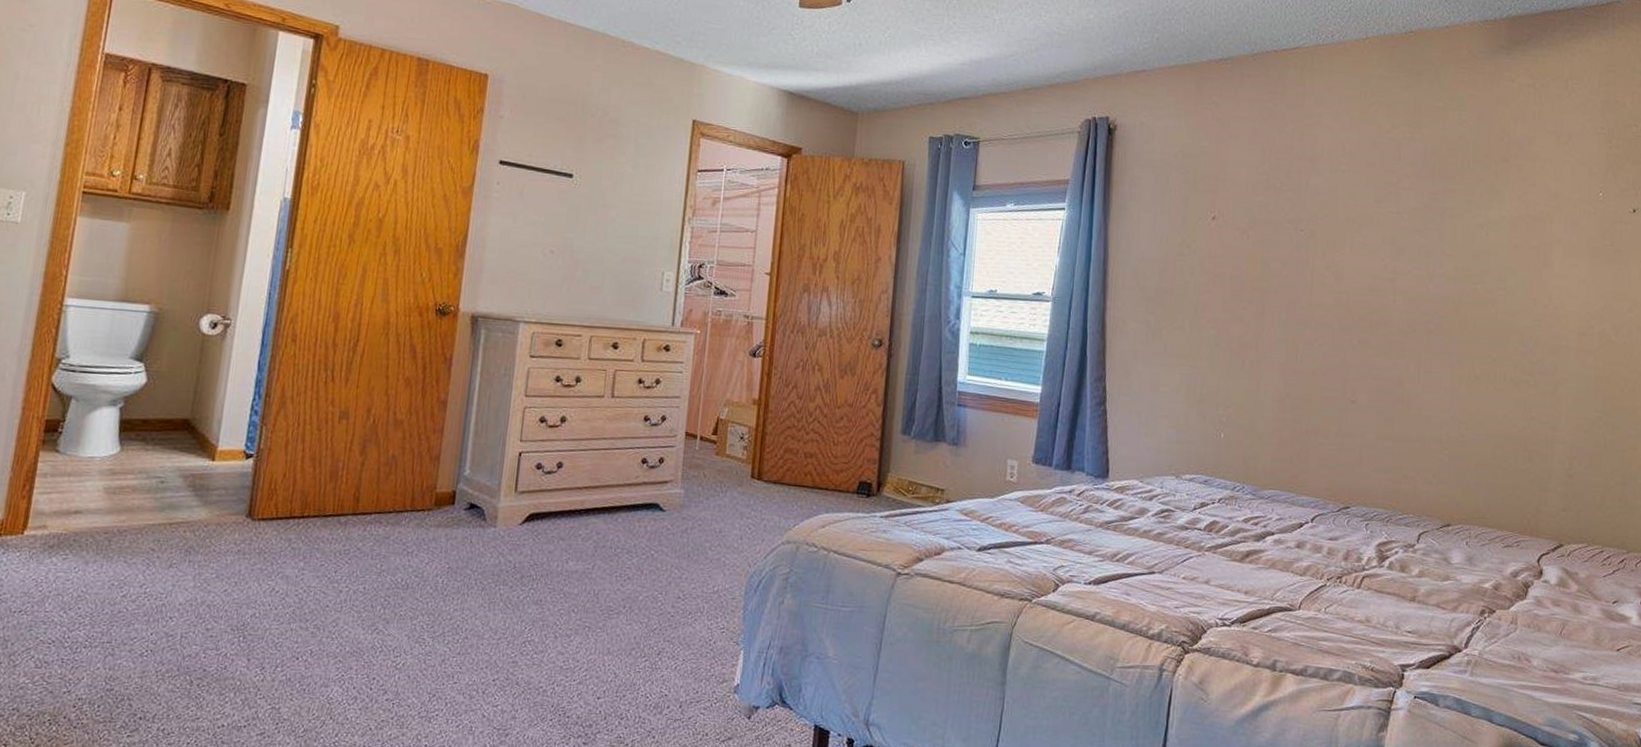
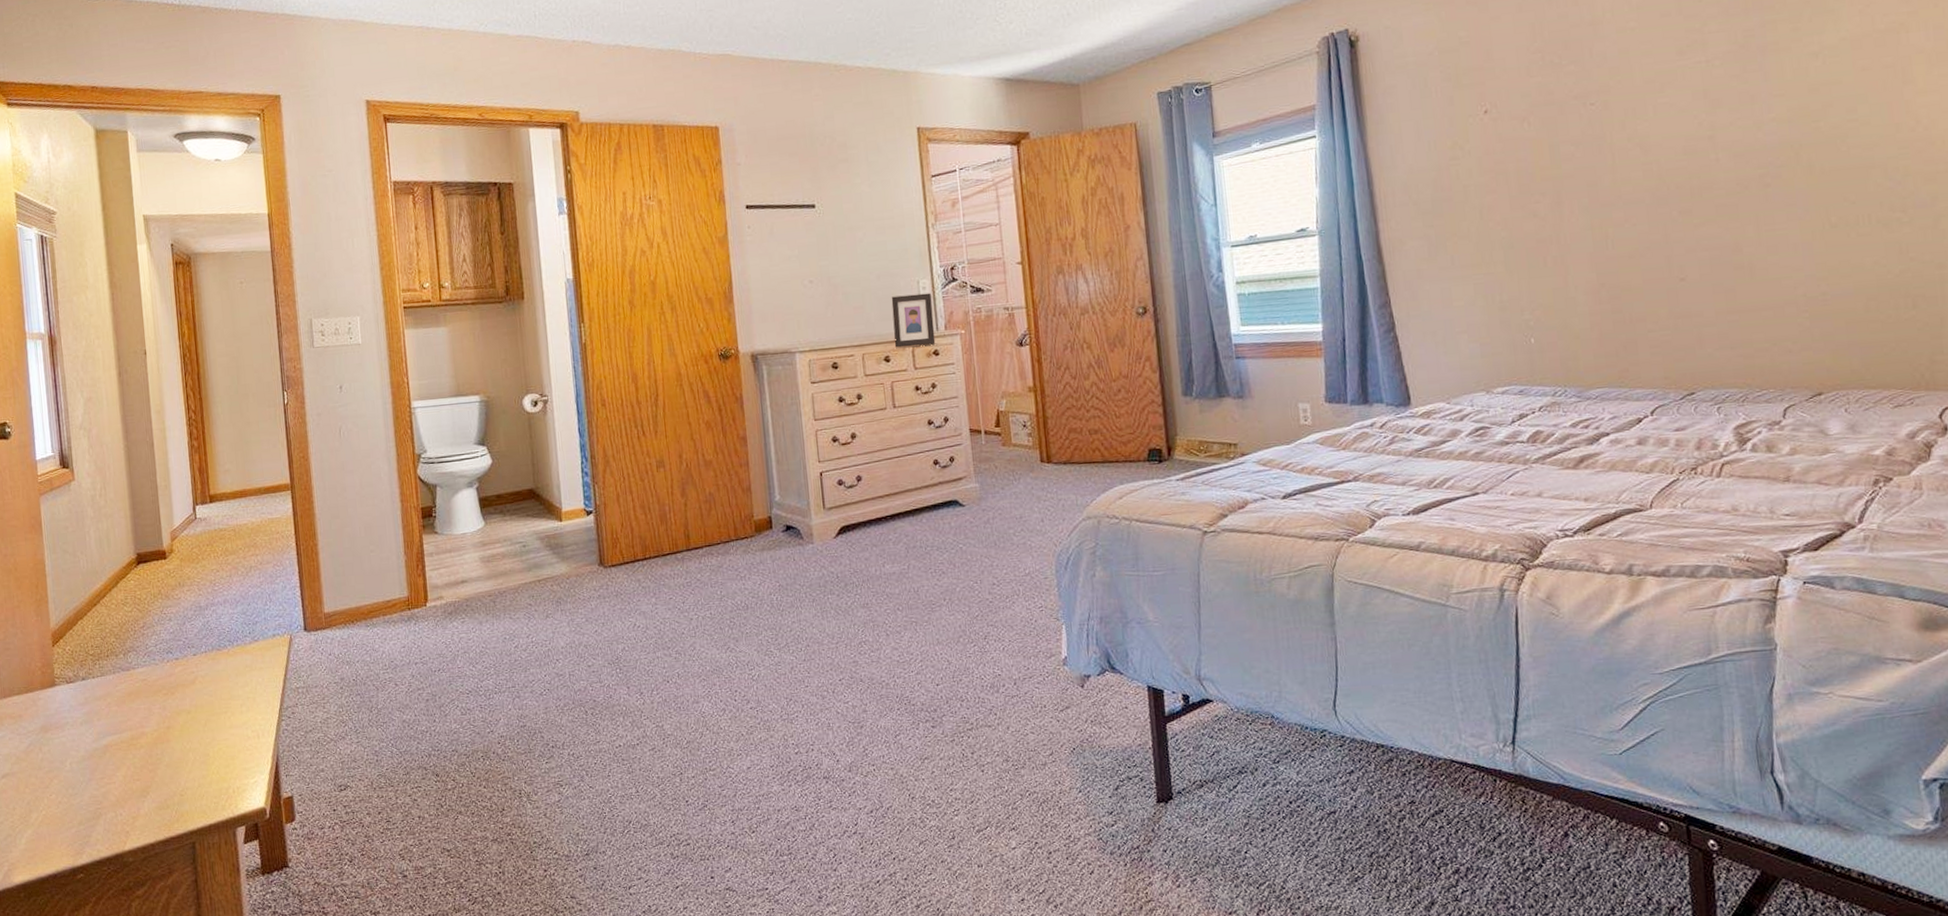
picture frame: none [625,283,674,339] -> present [891,293,936,348]

